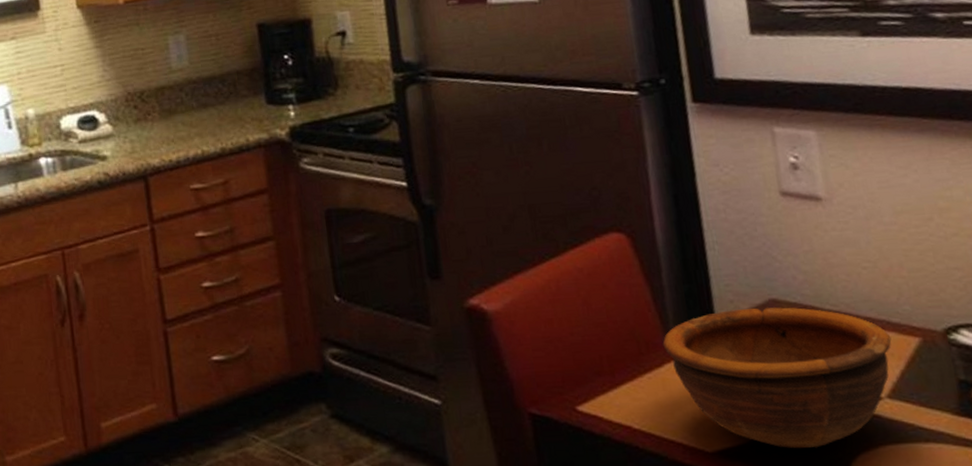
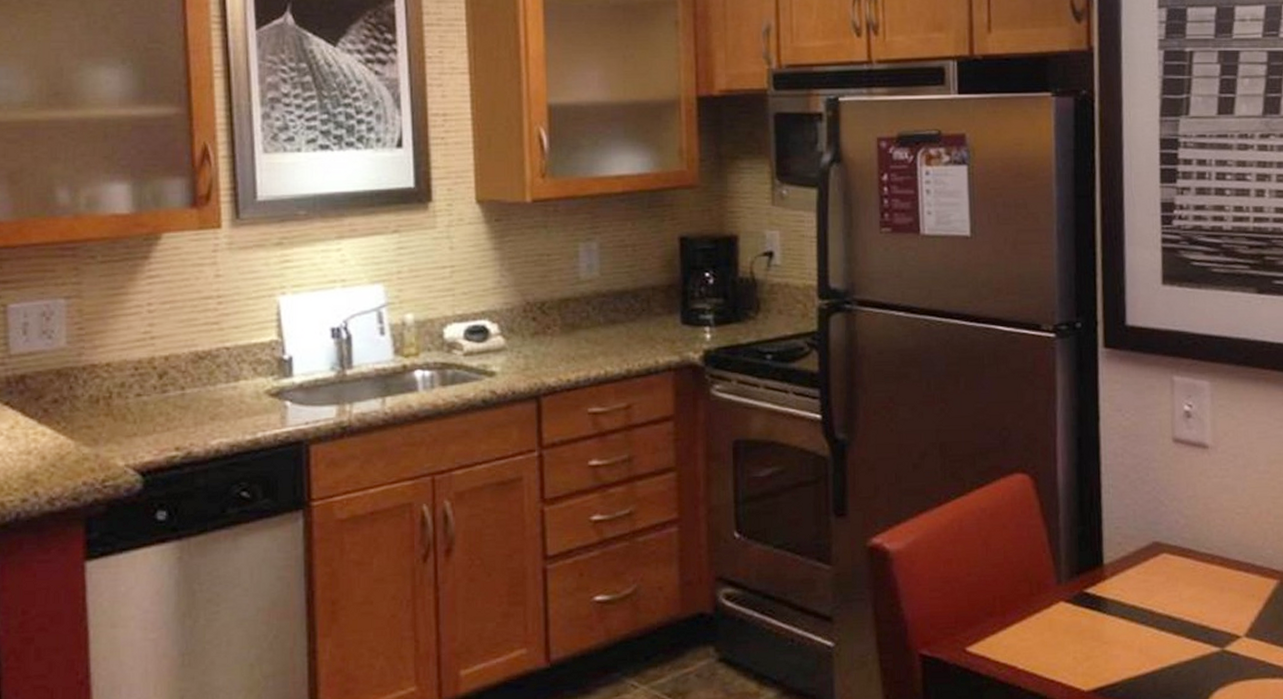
bowl: present [662,307,892,449] -> none [1053,550,1254,686]

